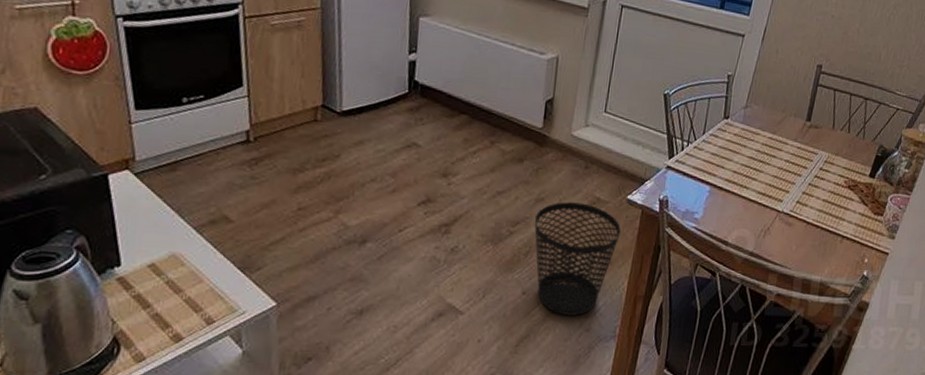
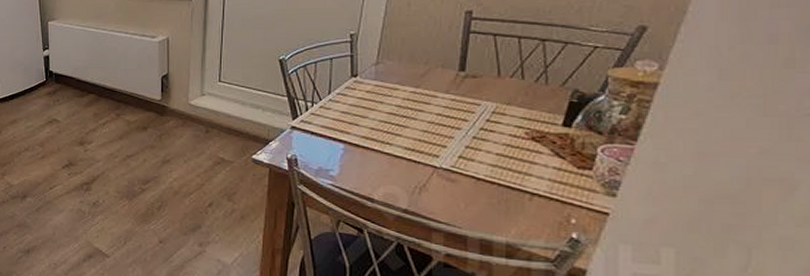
wastebasket: present [534,202,622,316] -> none [163,163,250,264]

